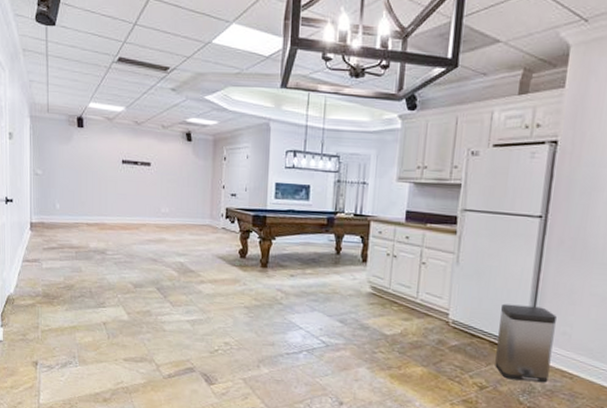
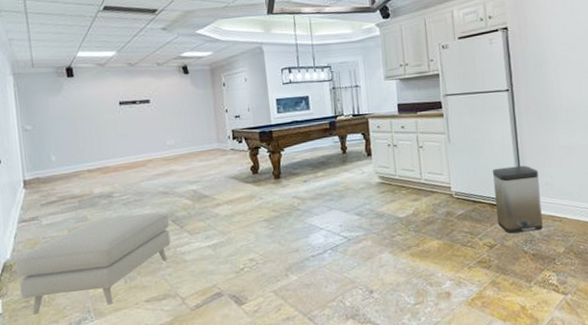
ottoman: none [17,272,155,356] -> present [15,212,171,315]

